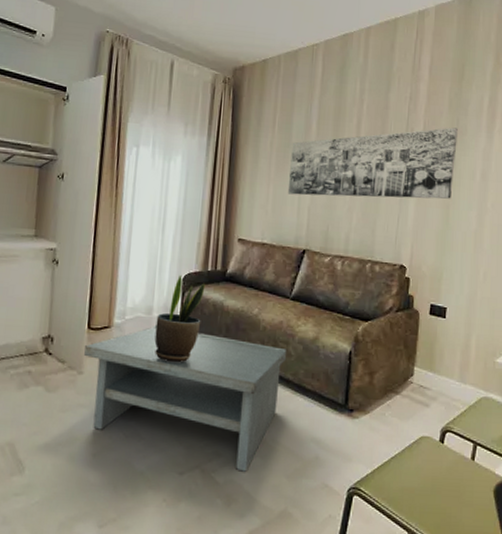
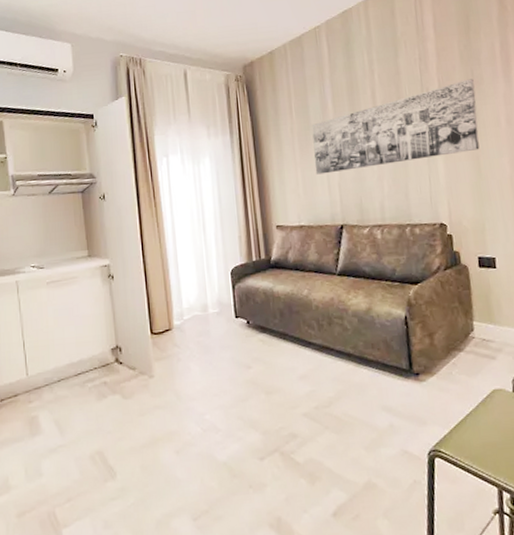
coffee table: present [83,326,287,472] -> none [150,321,344,449]
potted plant: present [154,275,206,362] -> none [212,270,255,353]

